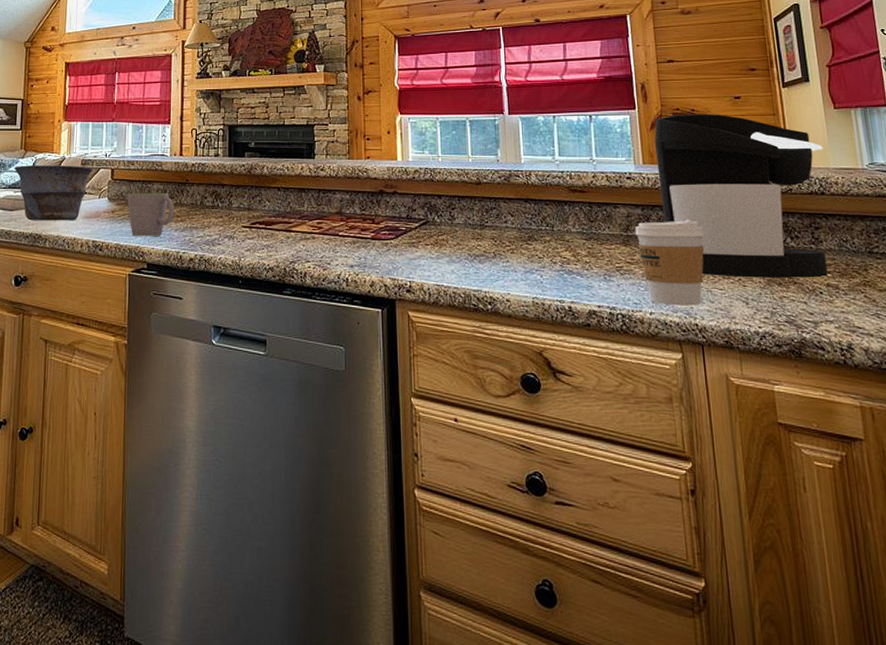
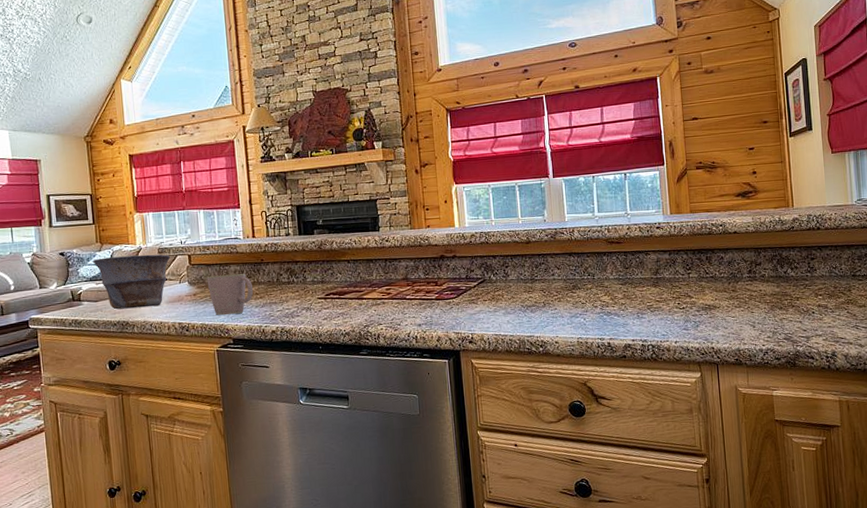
coffee cup: present [635,220,705,306] -> none [663,260,721,334]
coffee maker: present [654,114,828,278] -> none [680,164,821,306]

